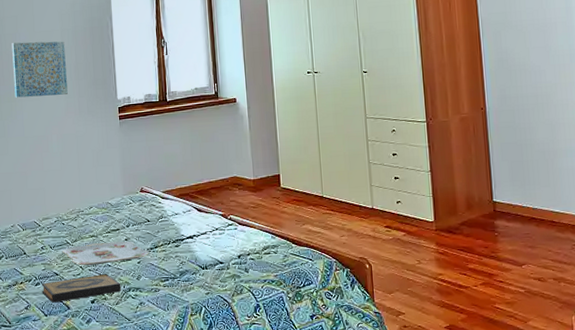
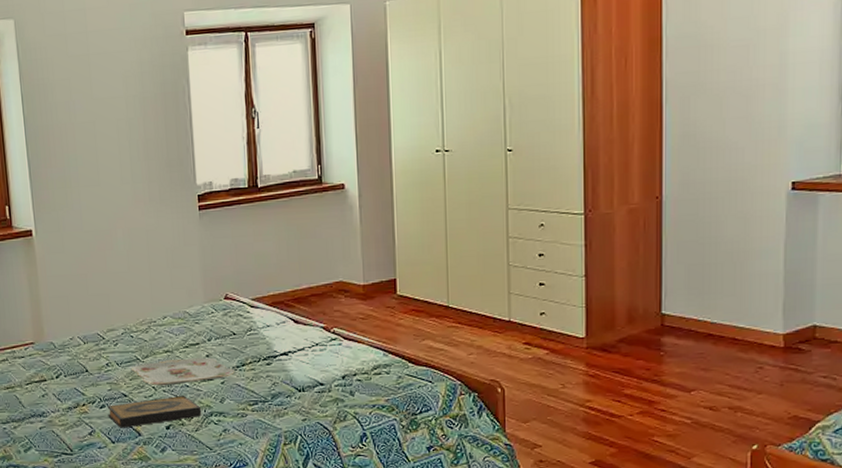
wall art: present [11,41,68,98] -> none [64,111,135,183]

